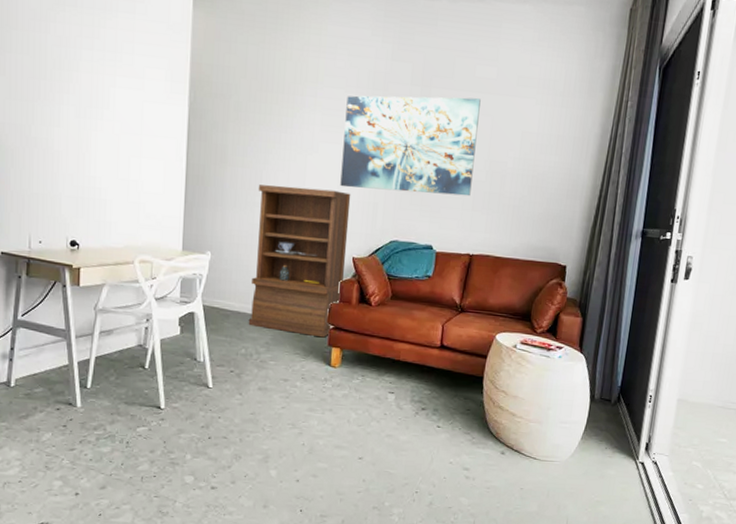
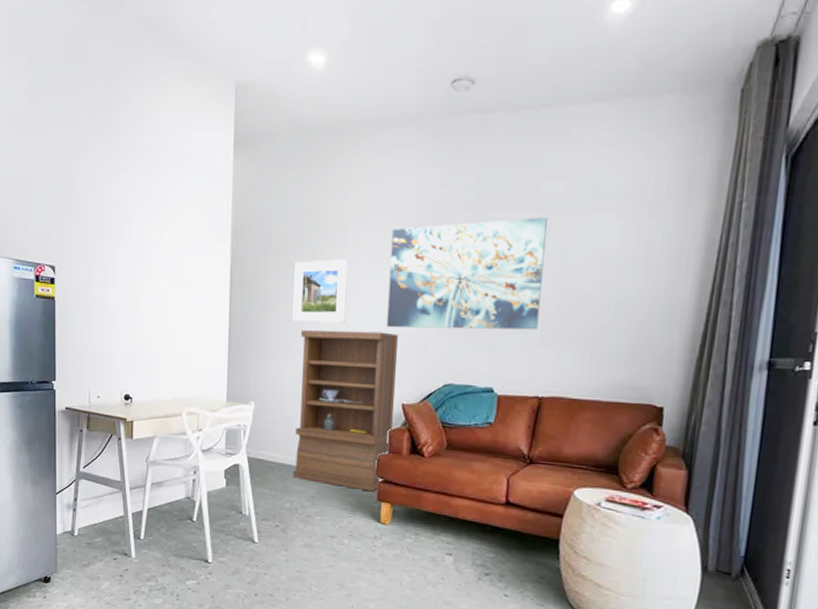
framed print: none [250,118,306,180] -> present [292,259,349,323]

